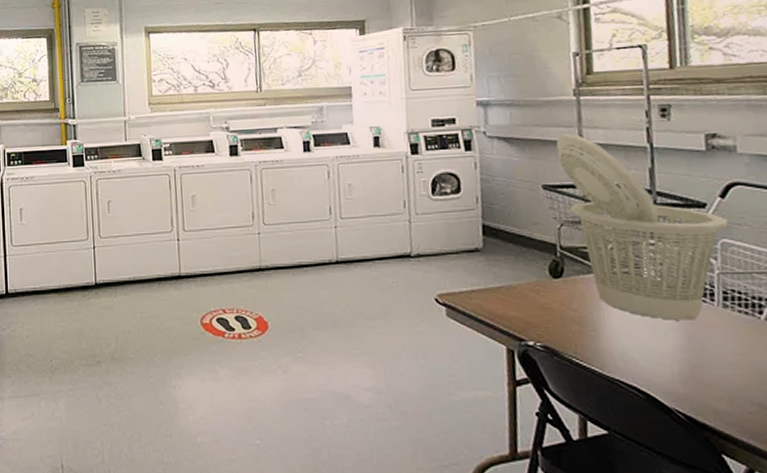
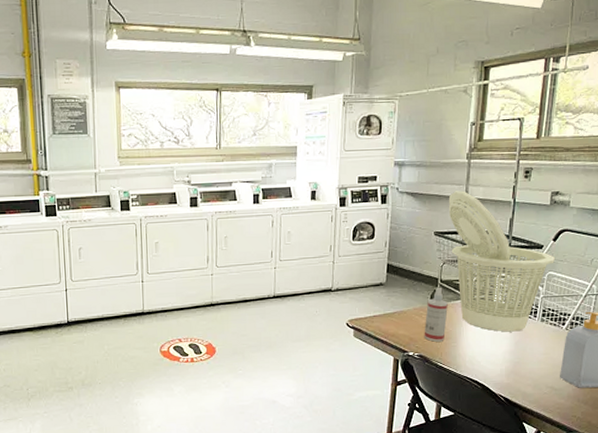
spray bottle: none [544,255,578,329] -> present [424,287,448,342]

